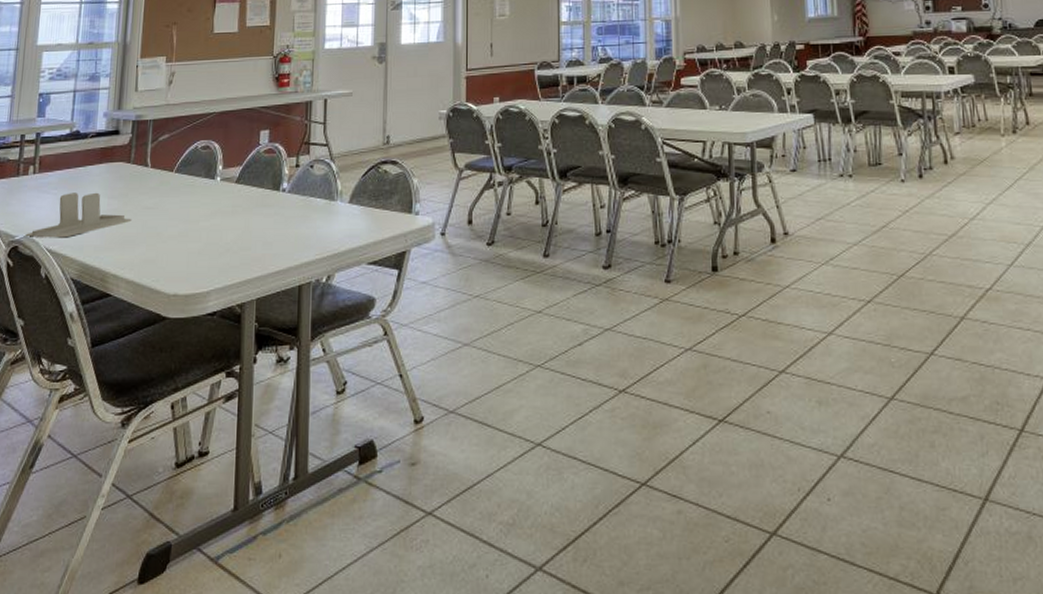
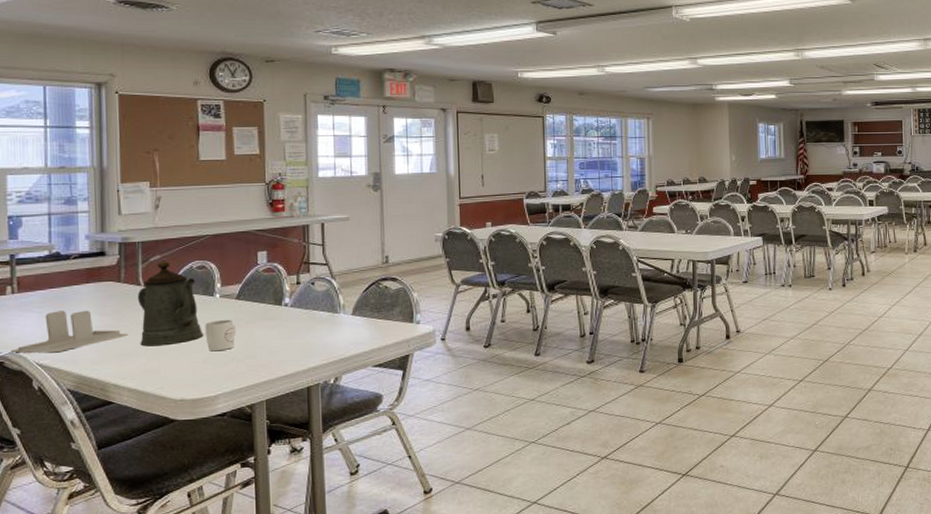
coffee pot: none [141,140,202,234] -> present [137,260,204,347]
mug: none [203,205,233,241] -> present [205,319,236,352]

